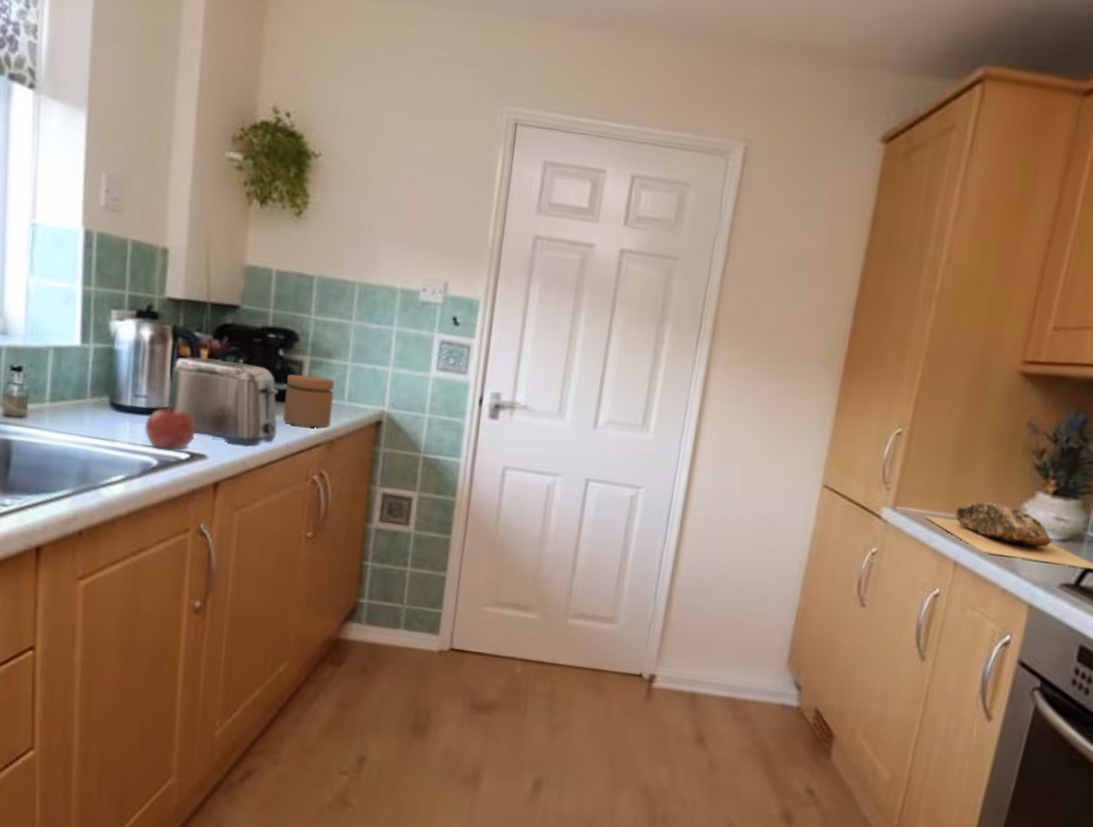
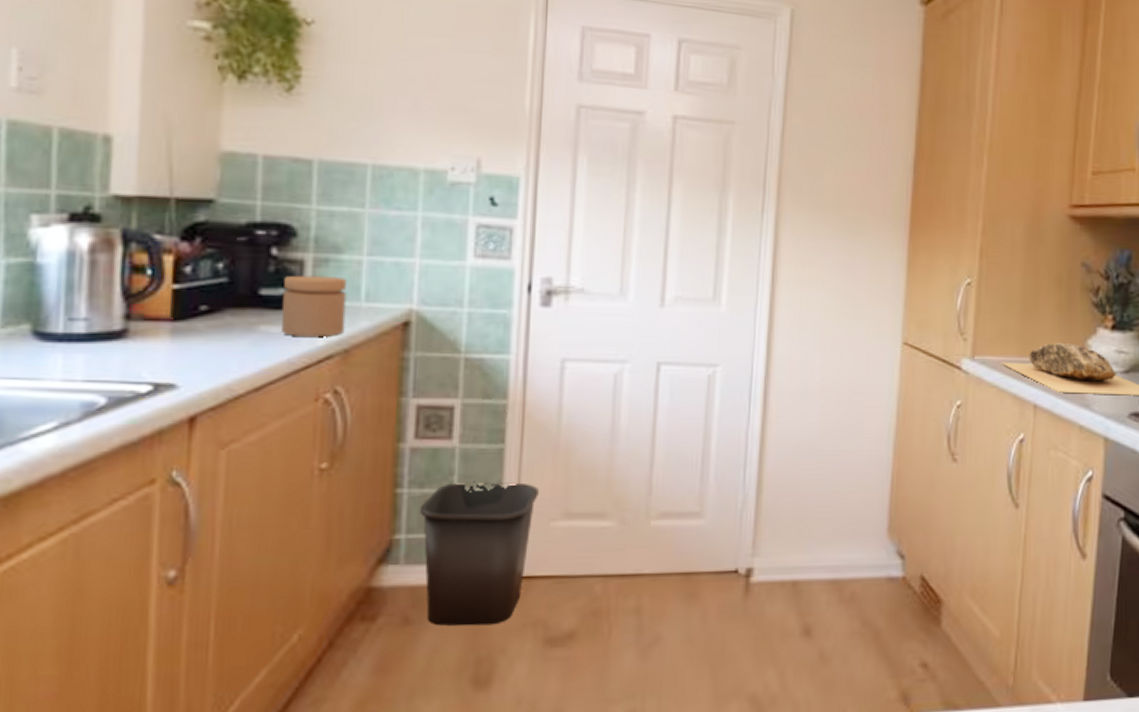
fruit: present [145,405,196,451] -> none [86,327,160,384]
toaster: present [167,357,278,447] -> none [118,265,274,368]
waste bin: none [380,563,476,686] -> present [420,482,539,626]

